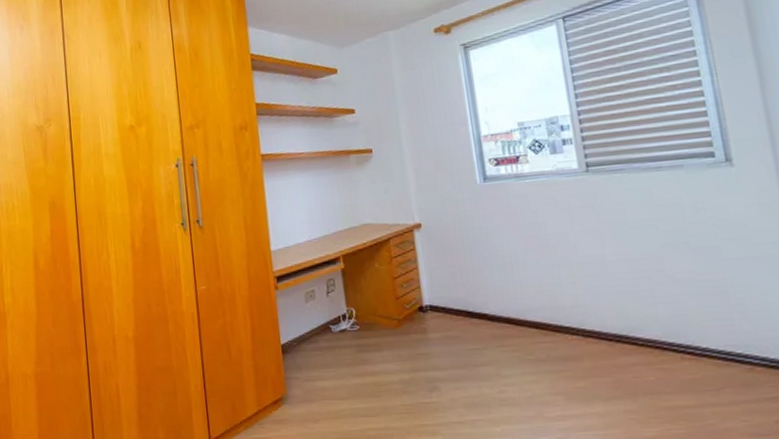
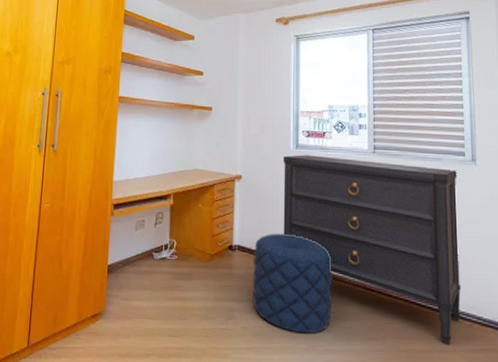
pouf: none [450,284,560,400] -> present [252,233,333,334]
dresser: none [469,176,737,397] -> present [283,155,461,346]

